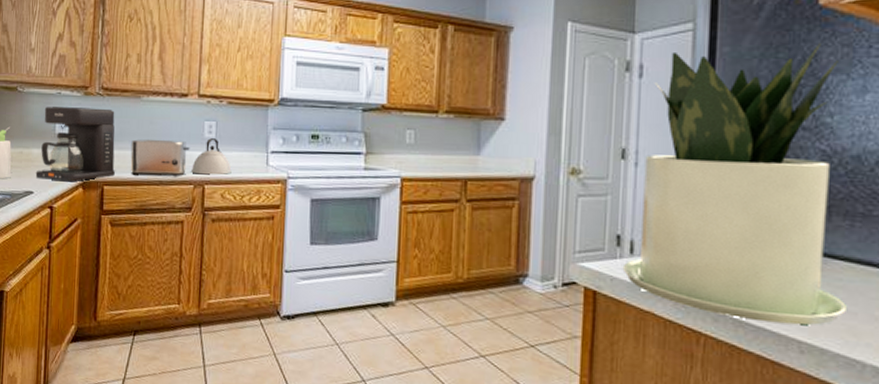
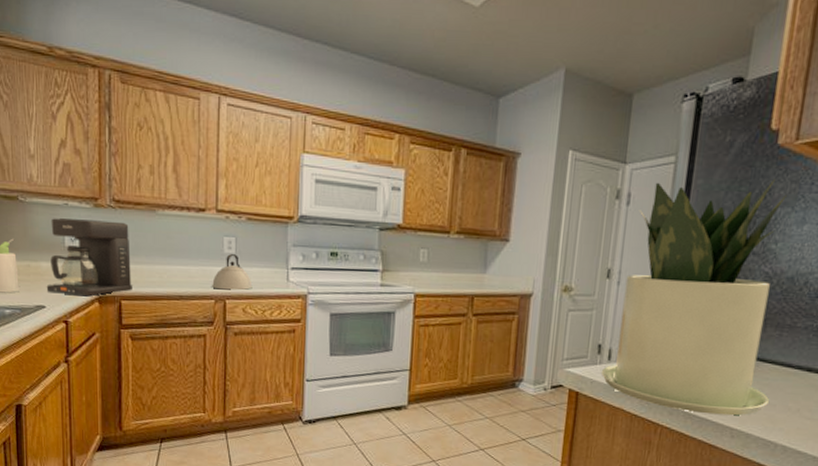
toaster: present [130,138,190,177] -> none [148,253,210,292]

